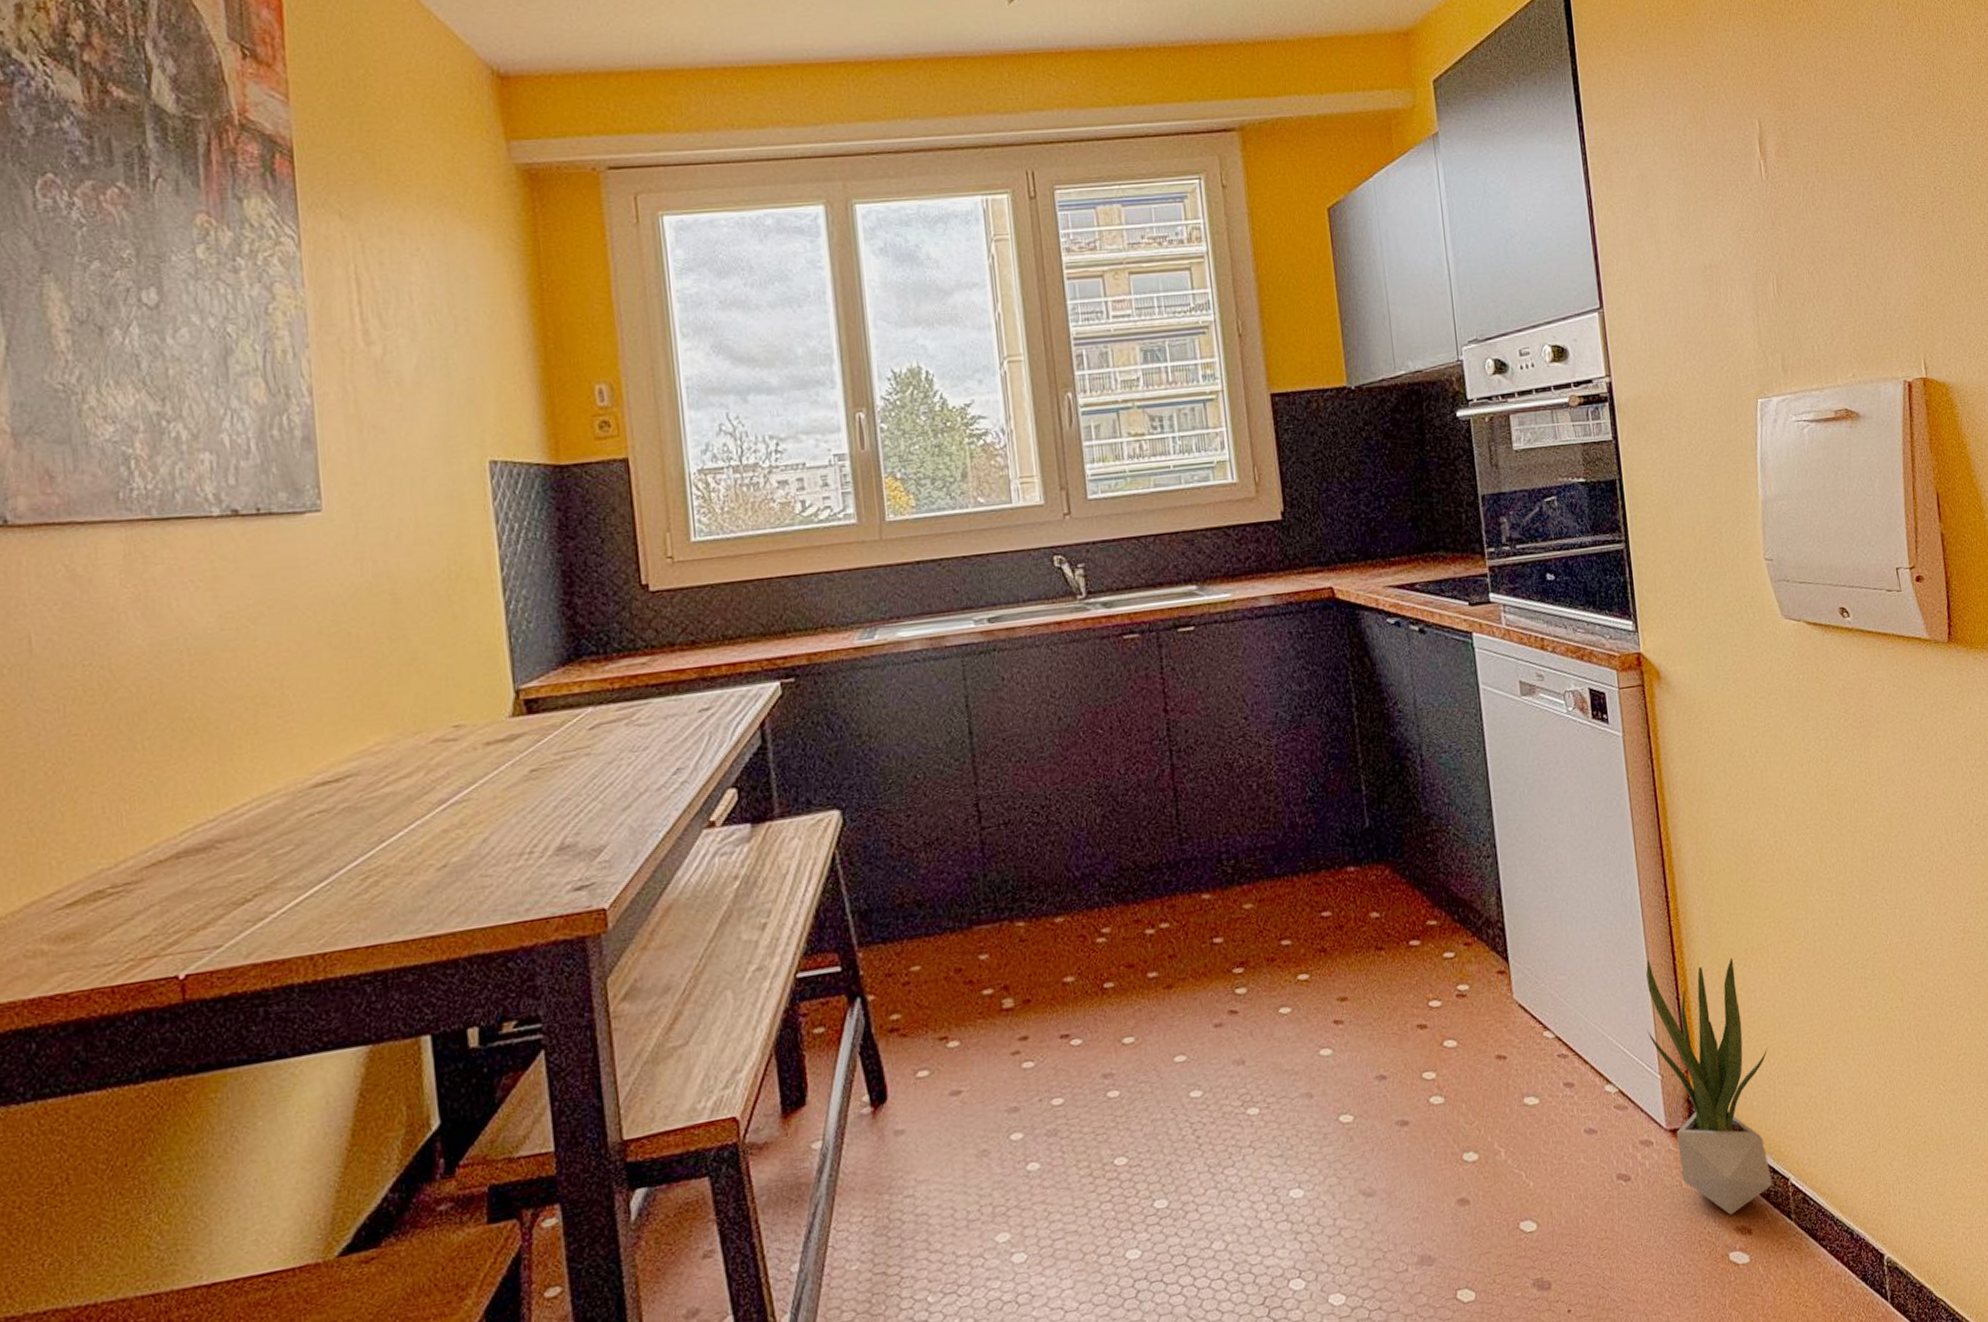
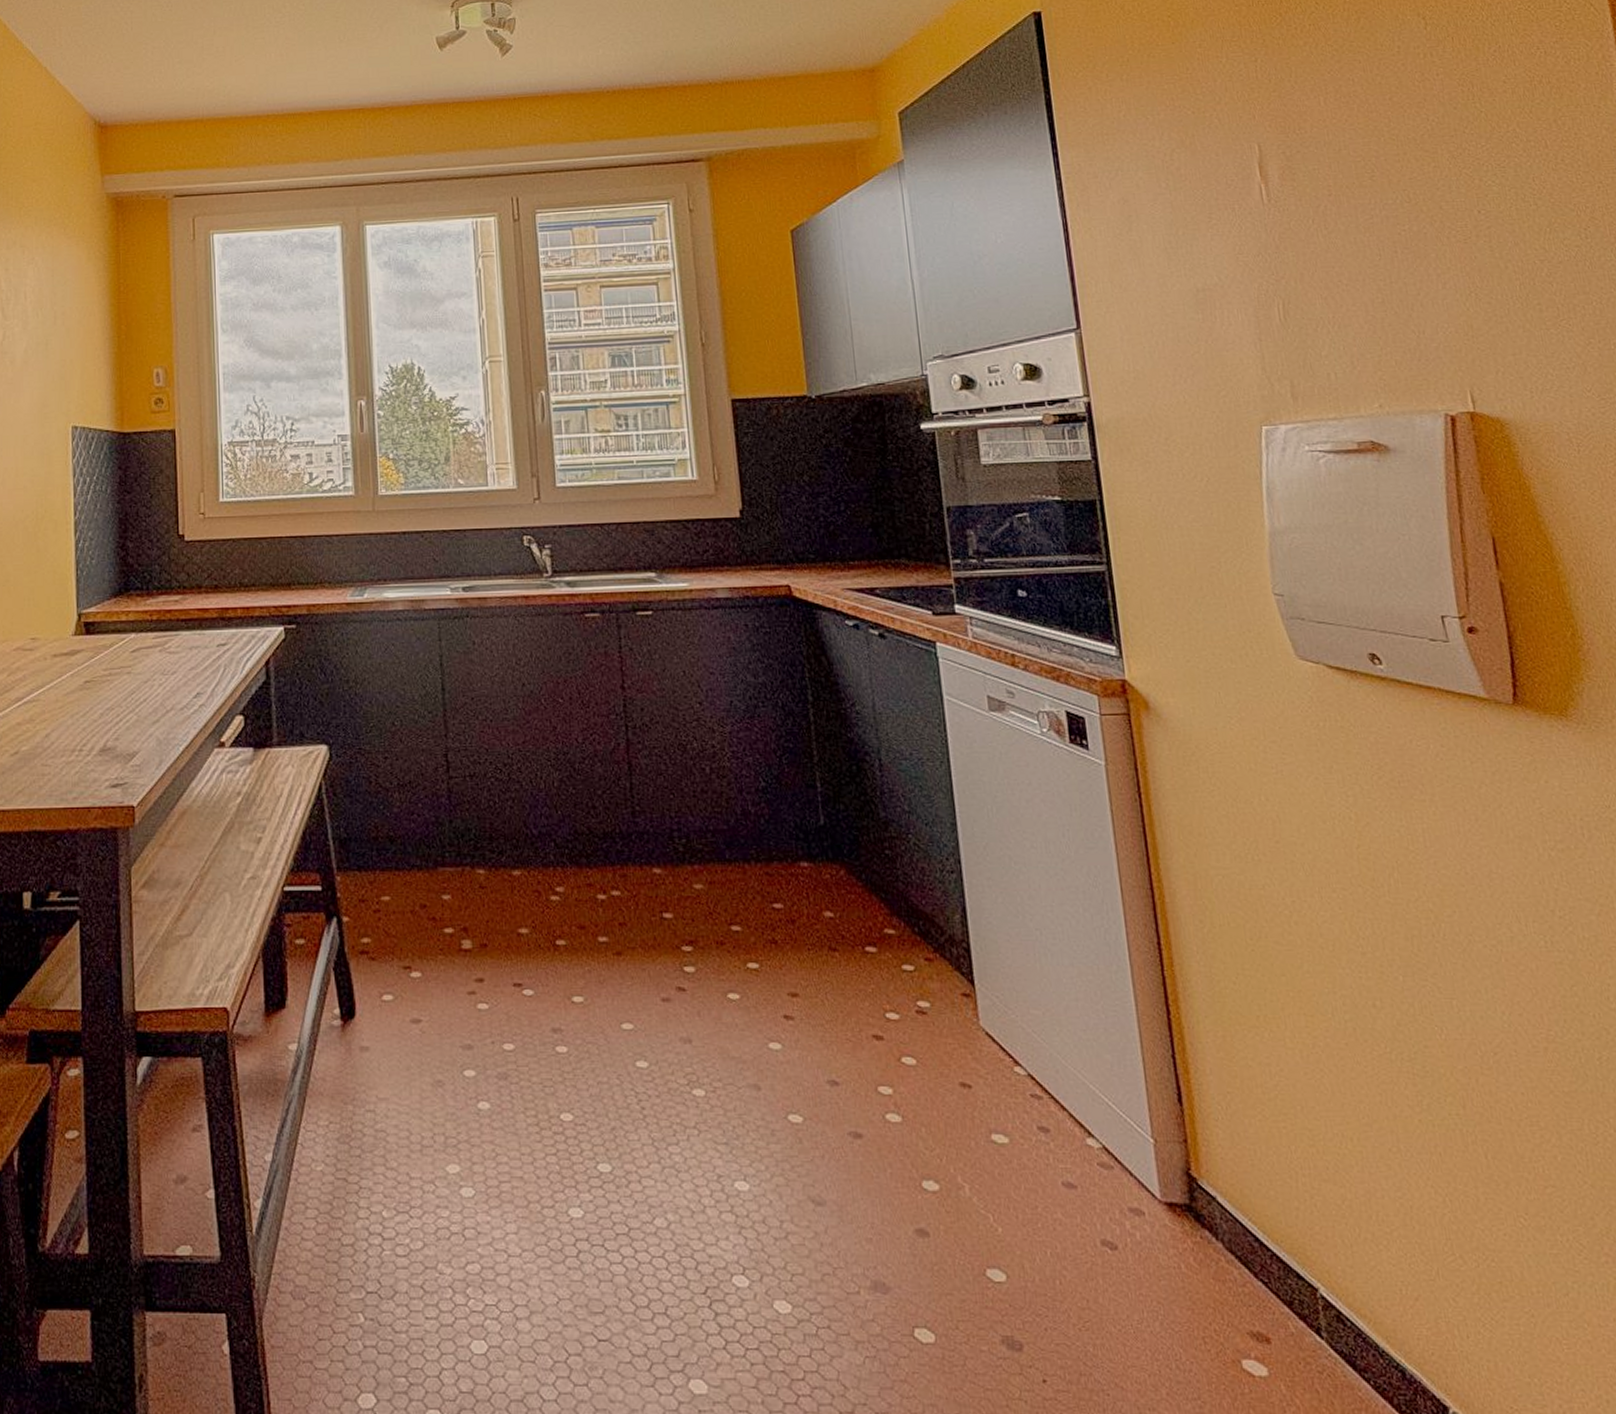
potted plant: present [1646,958,1773,1215] -> none [1134,1010,1296,1316]

